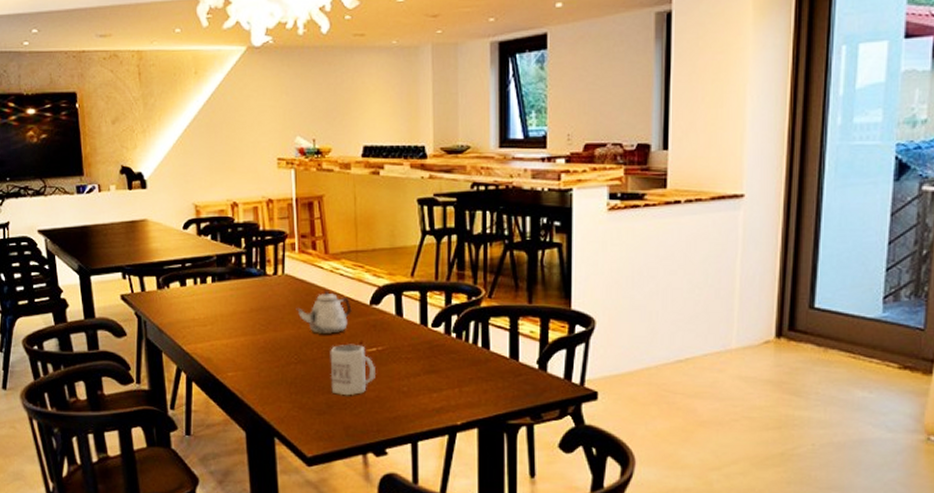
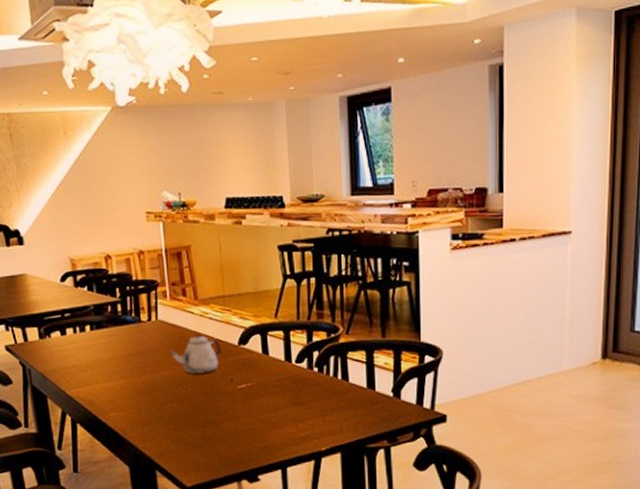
mug: present [330,344,375,396] -> none [203,381,246,430]

